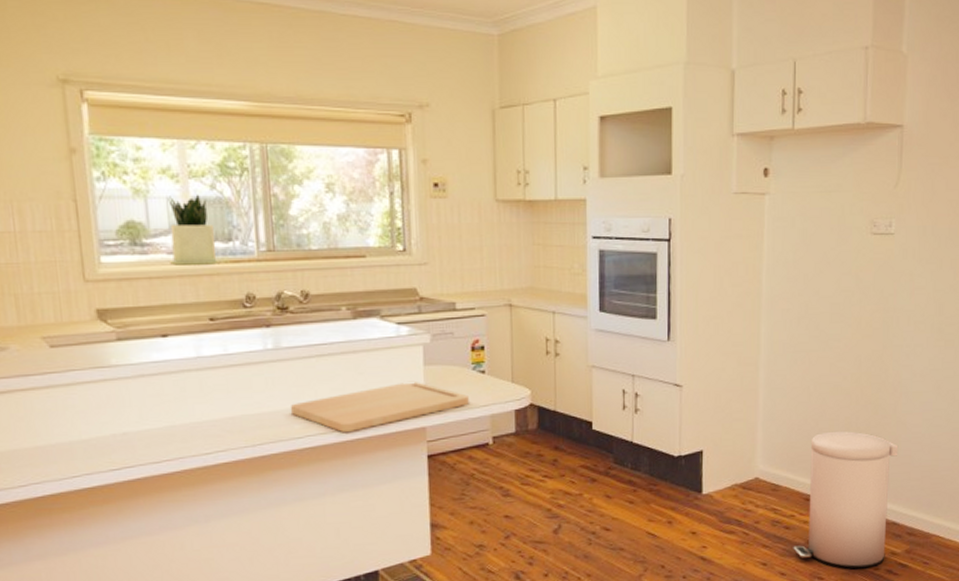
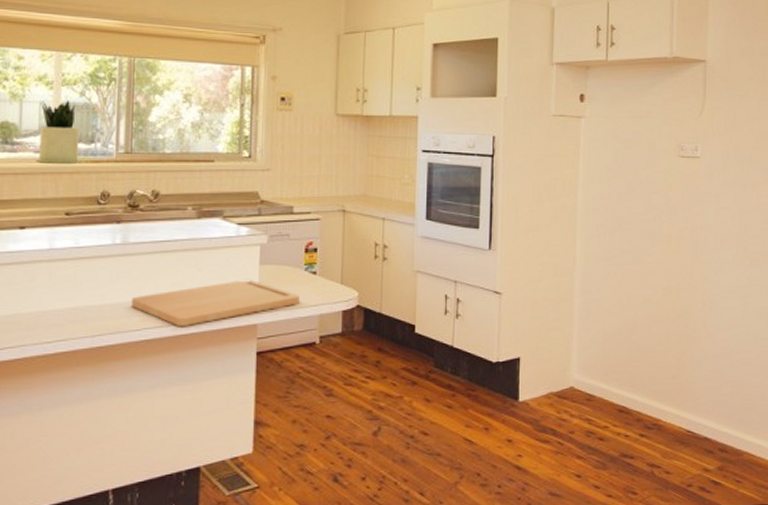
pedal bin: present [793,430,899,570] -> none [607,343,709,485]

